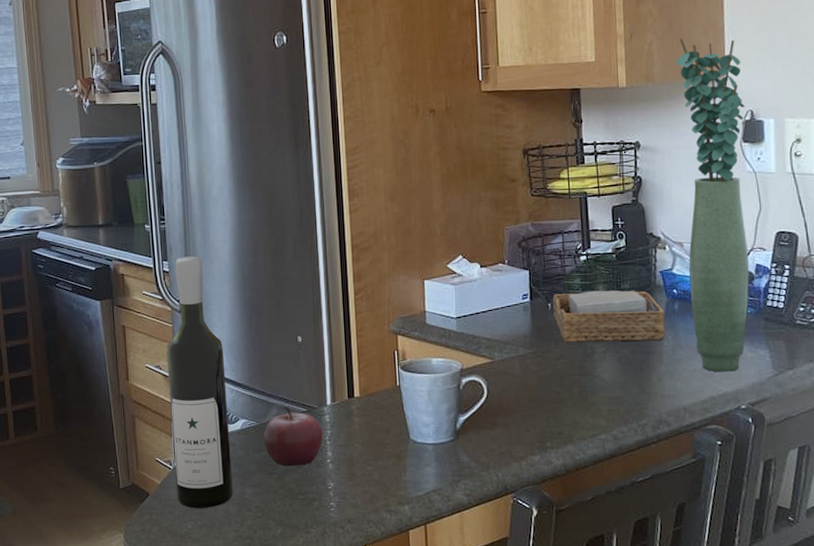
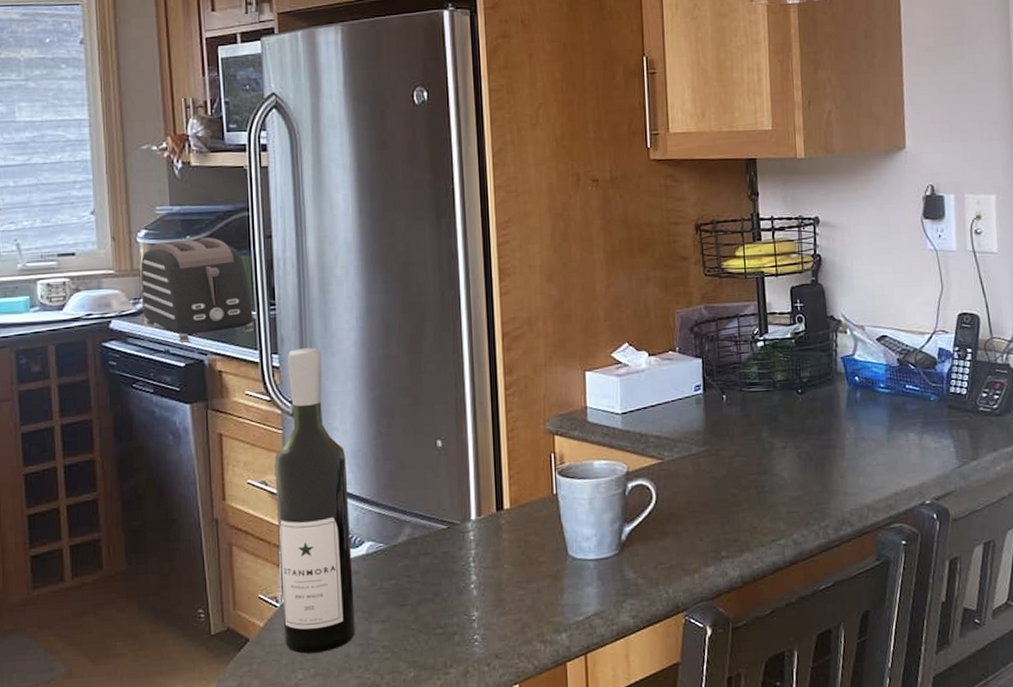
toaster: none [60,164,148,251] -> present [140,238,253,343]
fruit: present [263,405,323,466] -> none [394,522,466,596]
napkin holder: present [553,290,666,343] -> none [728,378,847,438]
vase: present [676,39,750,372] -> none [855,108,932,466]

